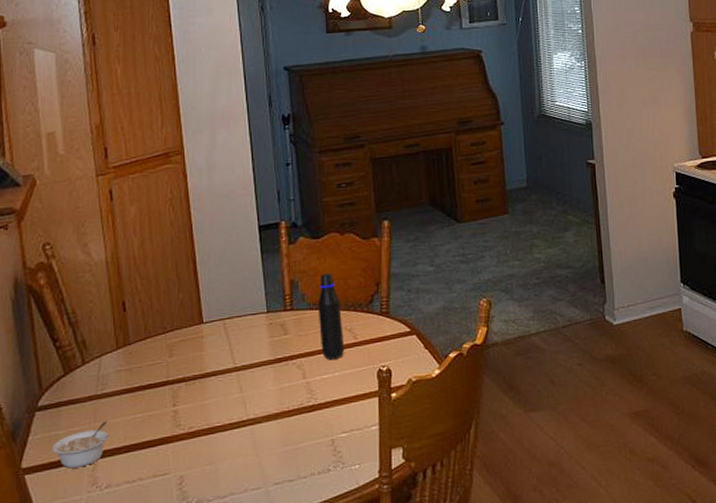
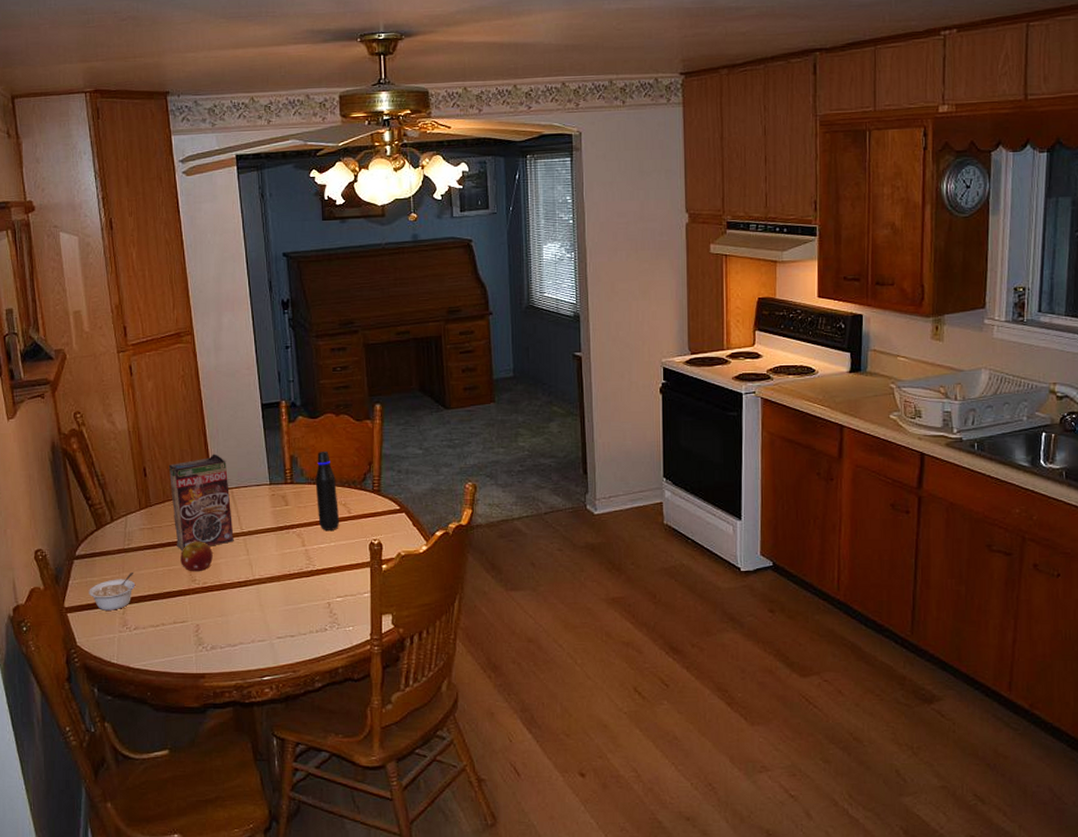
cereal box: none [152,282,226,394] -> present [169,454,234,552]
fruit: none [163,381,201,415] -> present [180,542,213,571]

